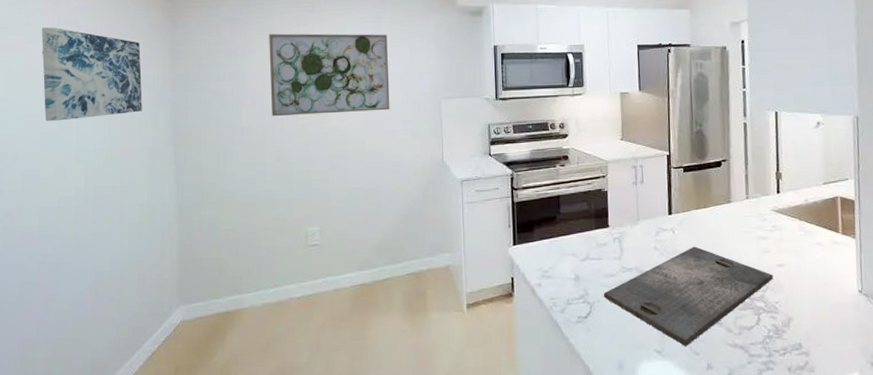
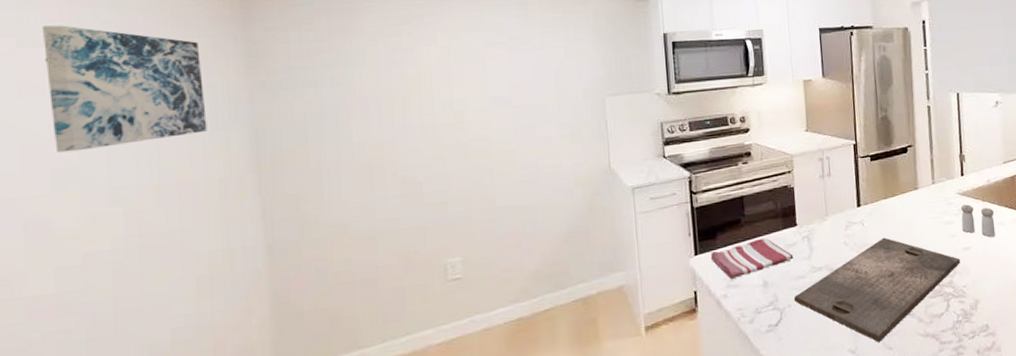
wall art: present [269,33,390,117] -> none [382,23,544,129]
dish towel: none [527,235,605,270] -> present [710,237,794,279]
salt and pepper shaker: none [775,222,813,256] -> present [961,204,996,237]

